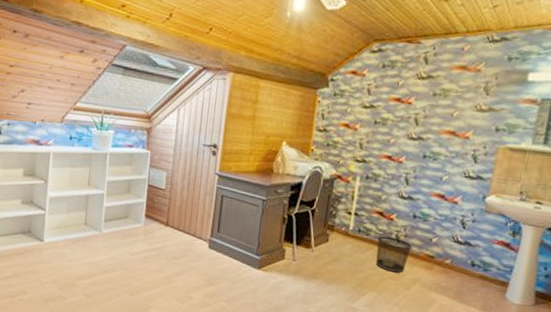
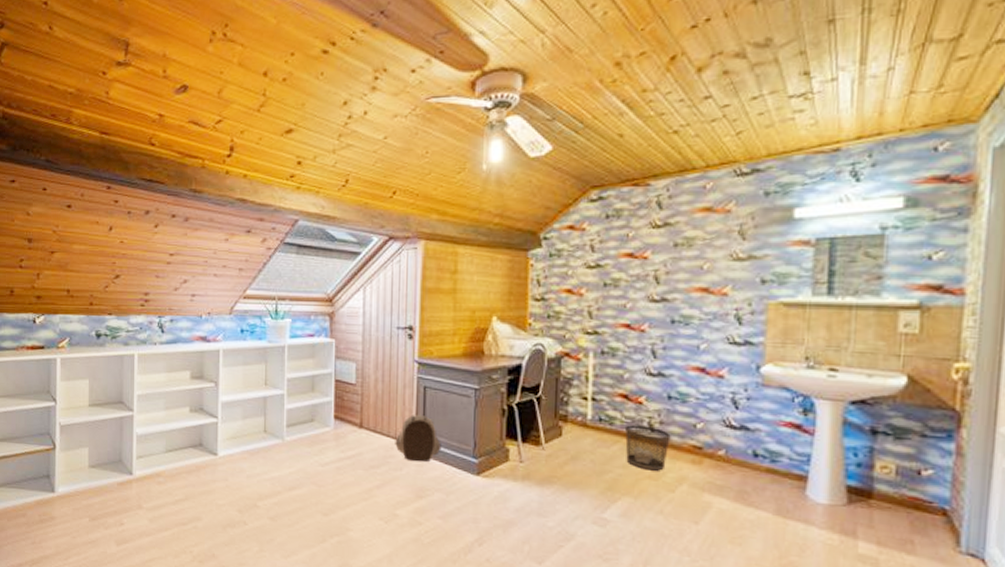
backpack: none [194,218,232,256] -> present [395,415,442,462]

